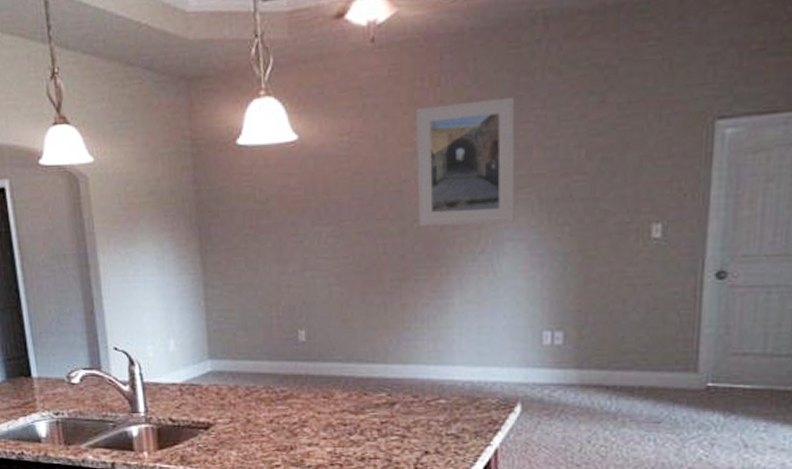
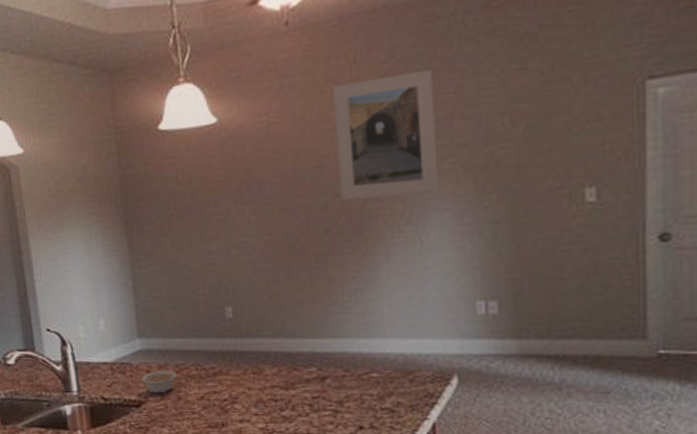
legume: none [204,393,248,416] -> present [135,370,177,394]

